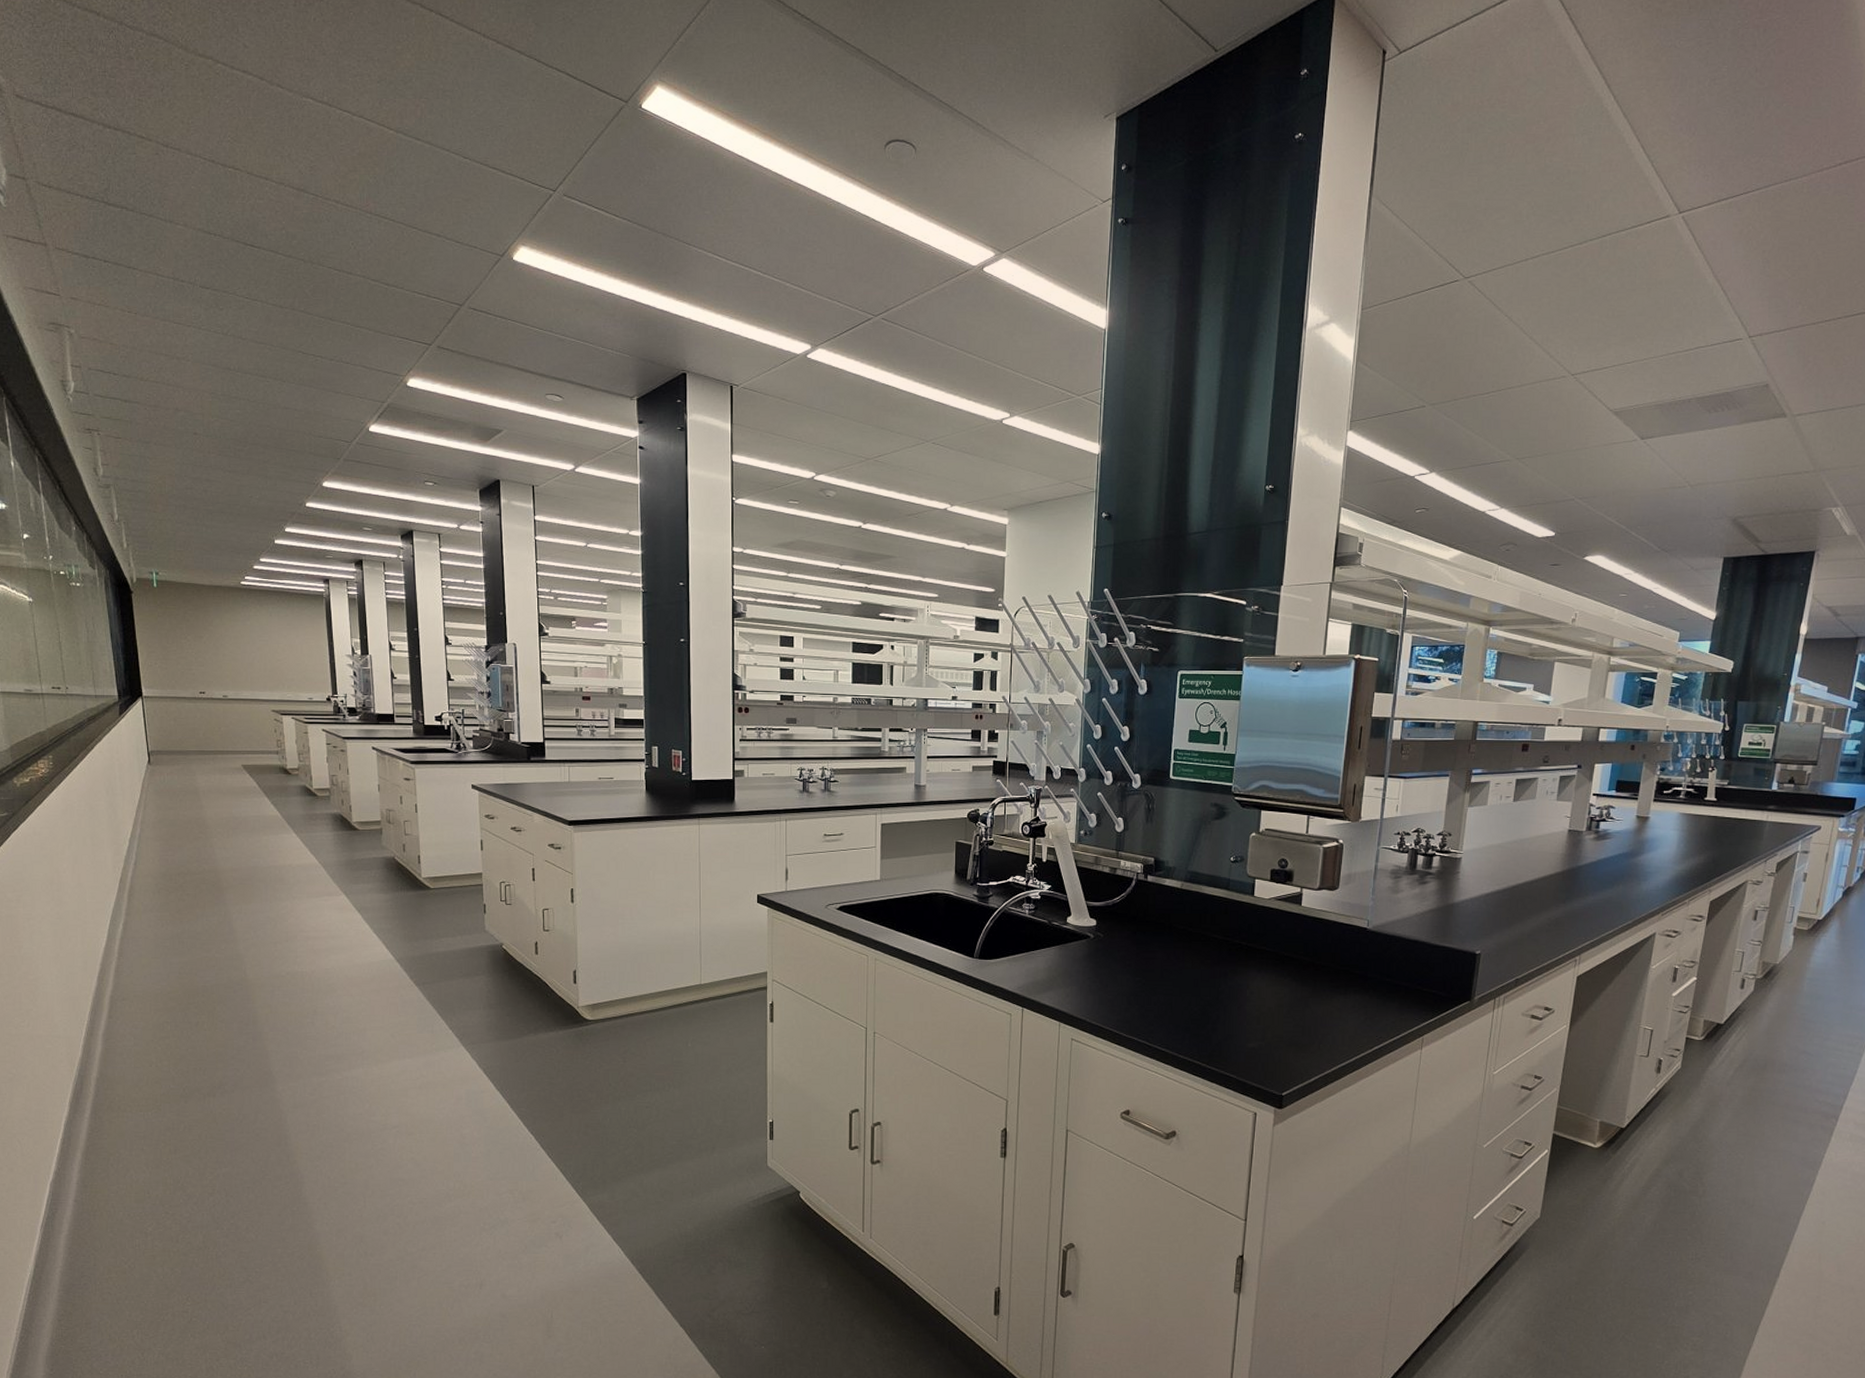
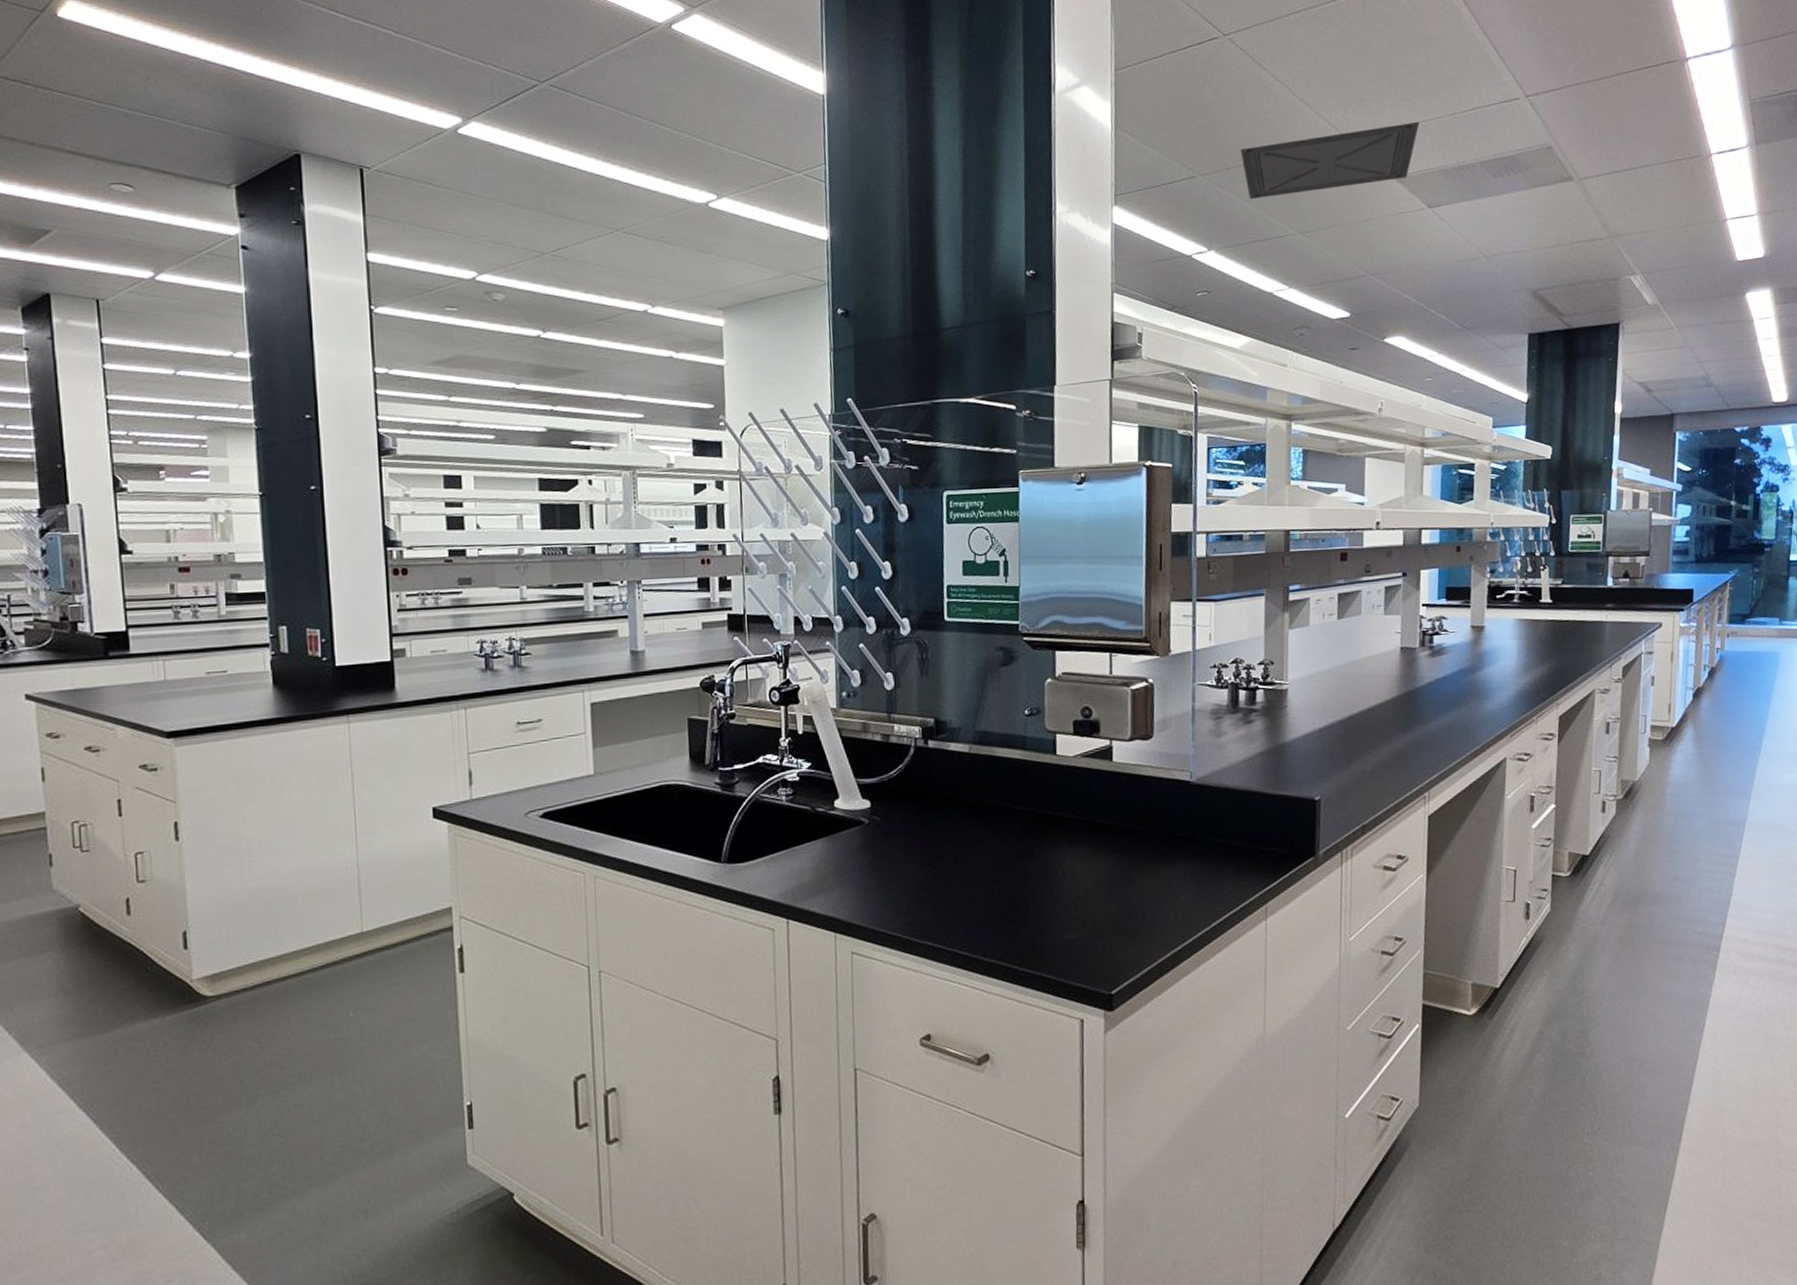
ceiling vent: none [1468,359,1642,428] -> present [1240,121,1420,200]

